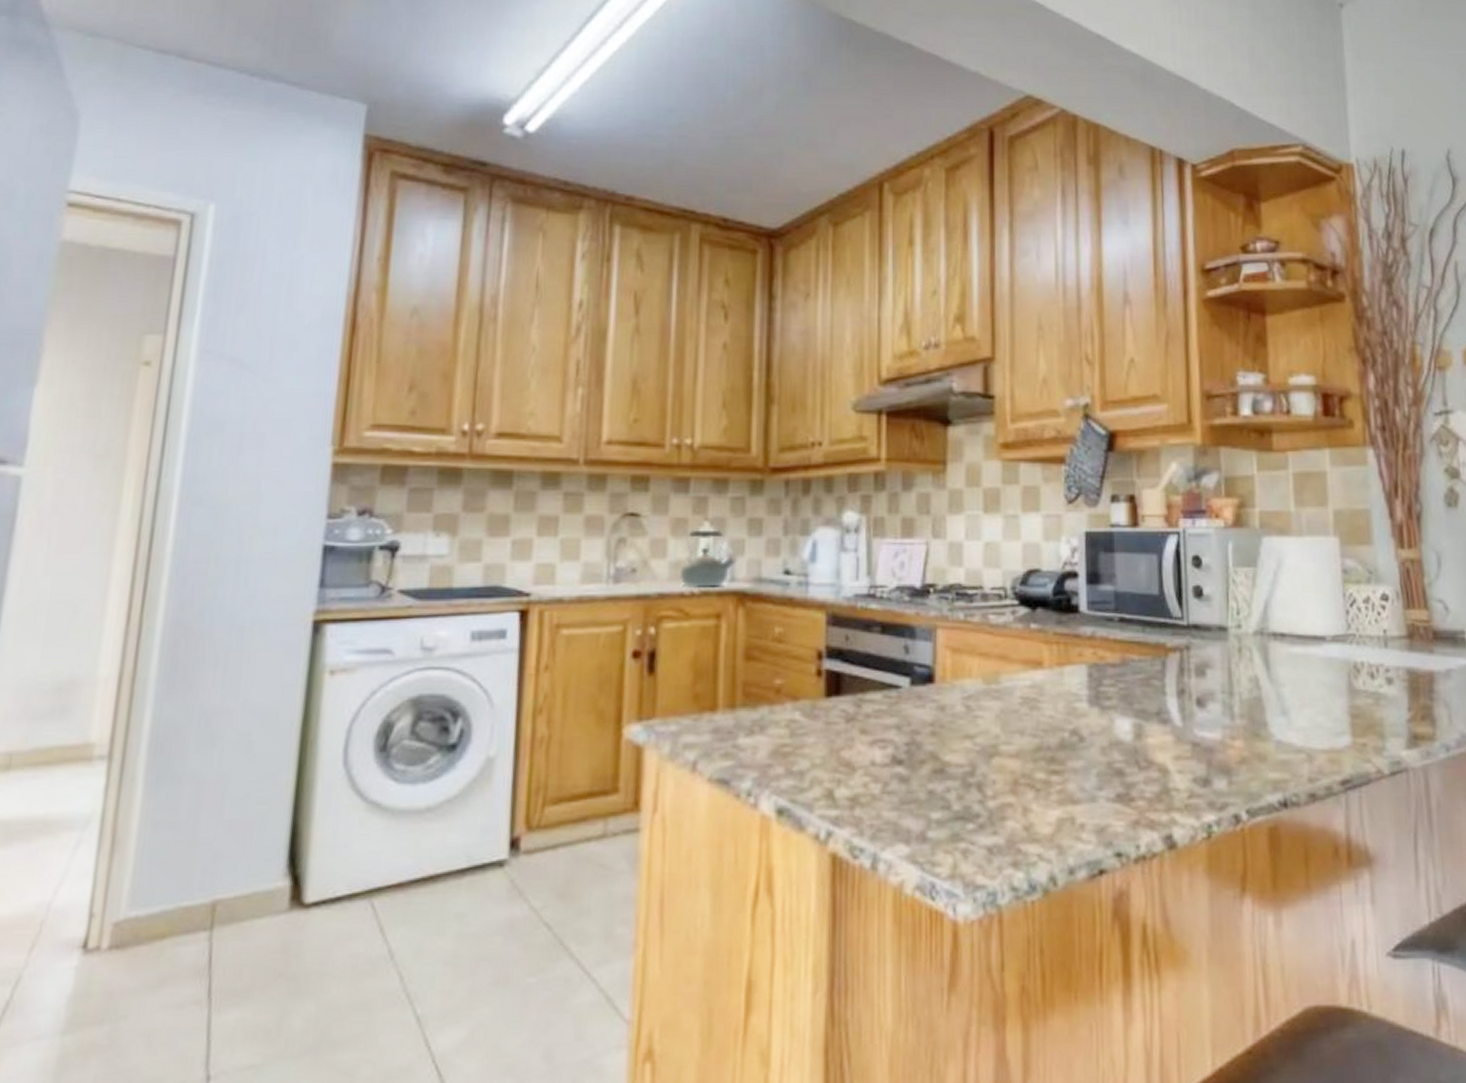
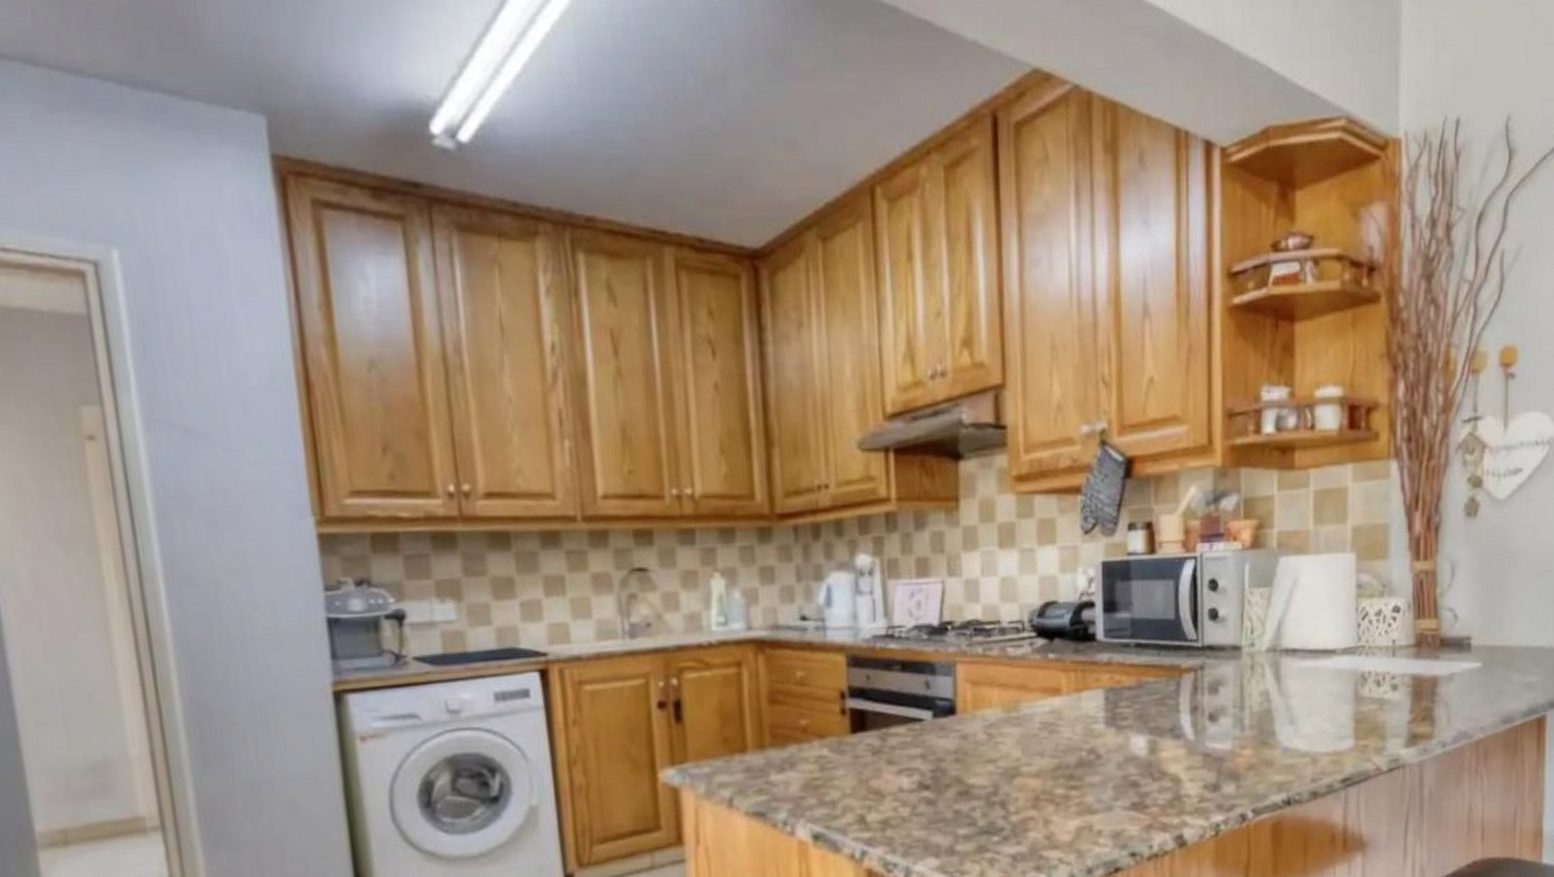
kettle: present [679,529,738,589] -> none [695,580,753,638]

